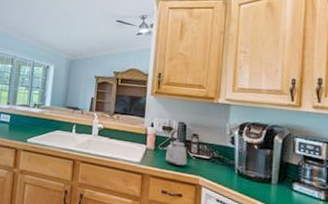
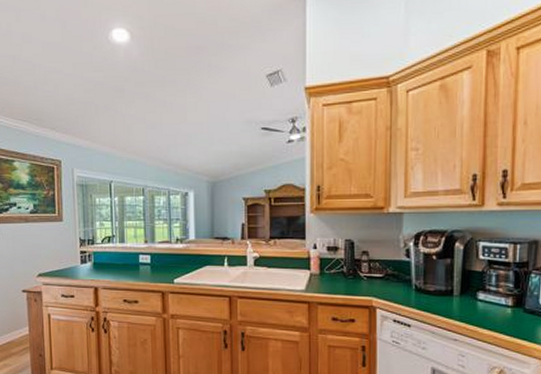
kettle: present [165,130,188,167] -> none [332,249,358,290]

